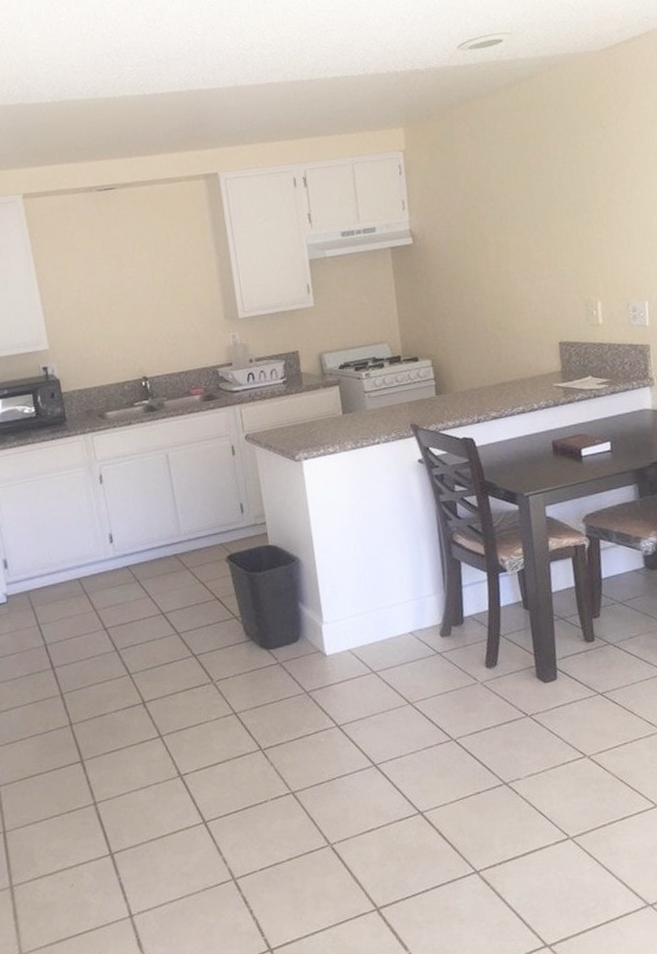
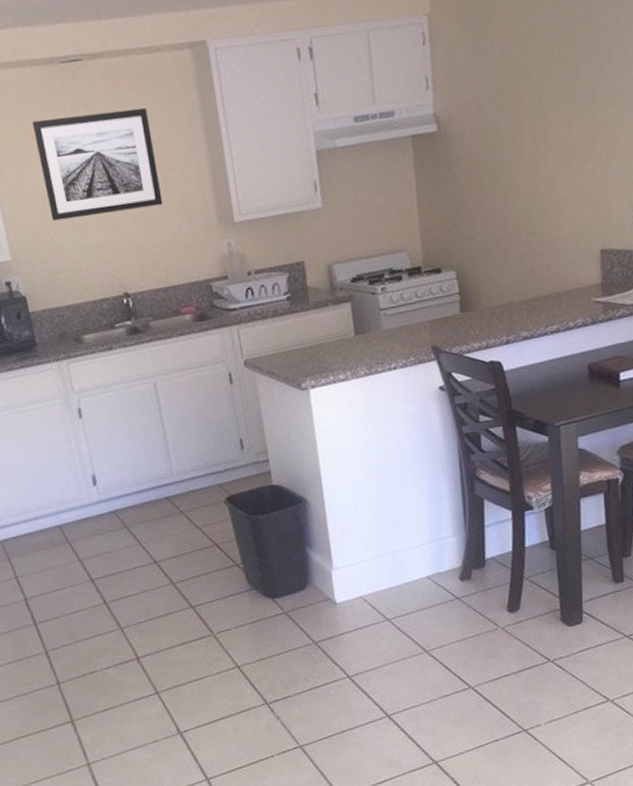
wall art: none [72,226,179,317] -> present [32,108,163,221]

